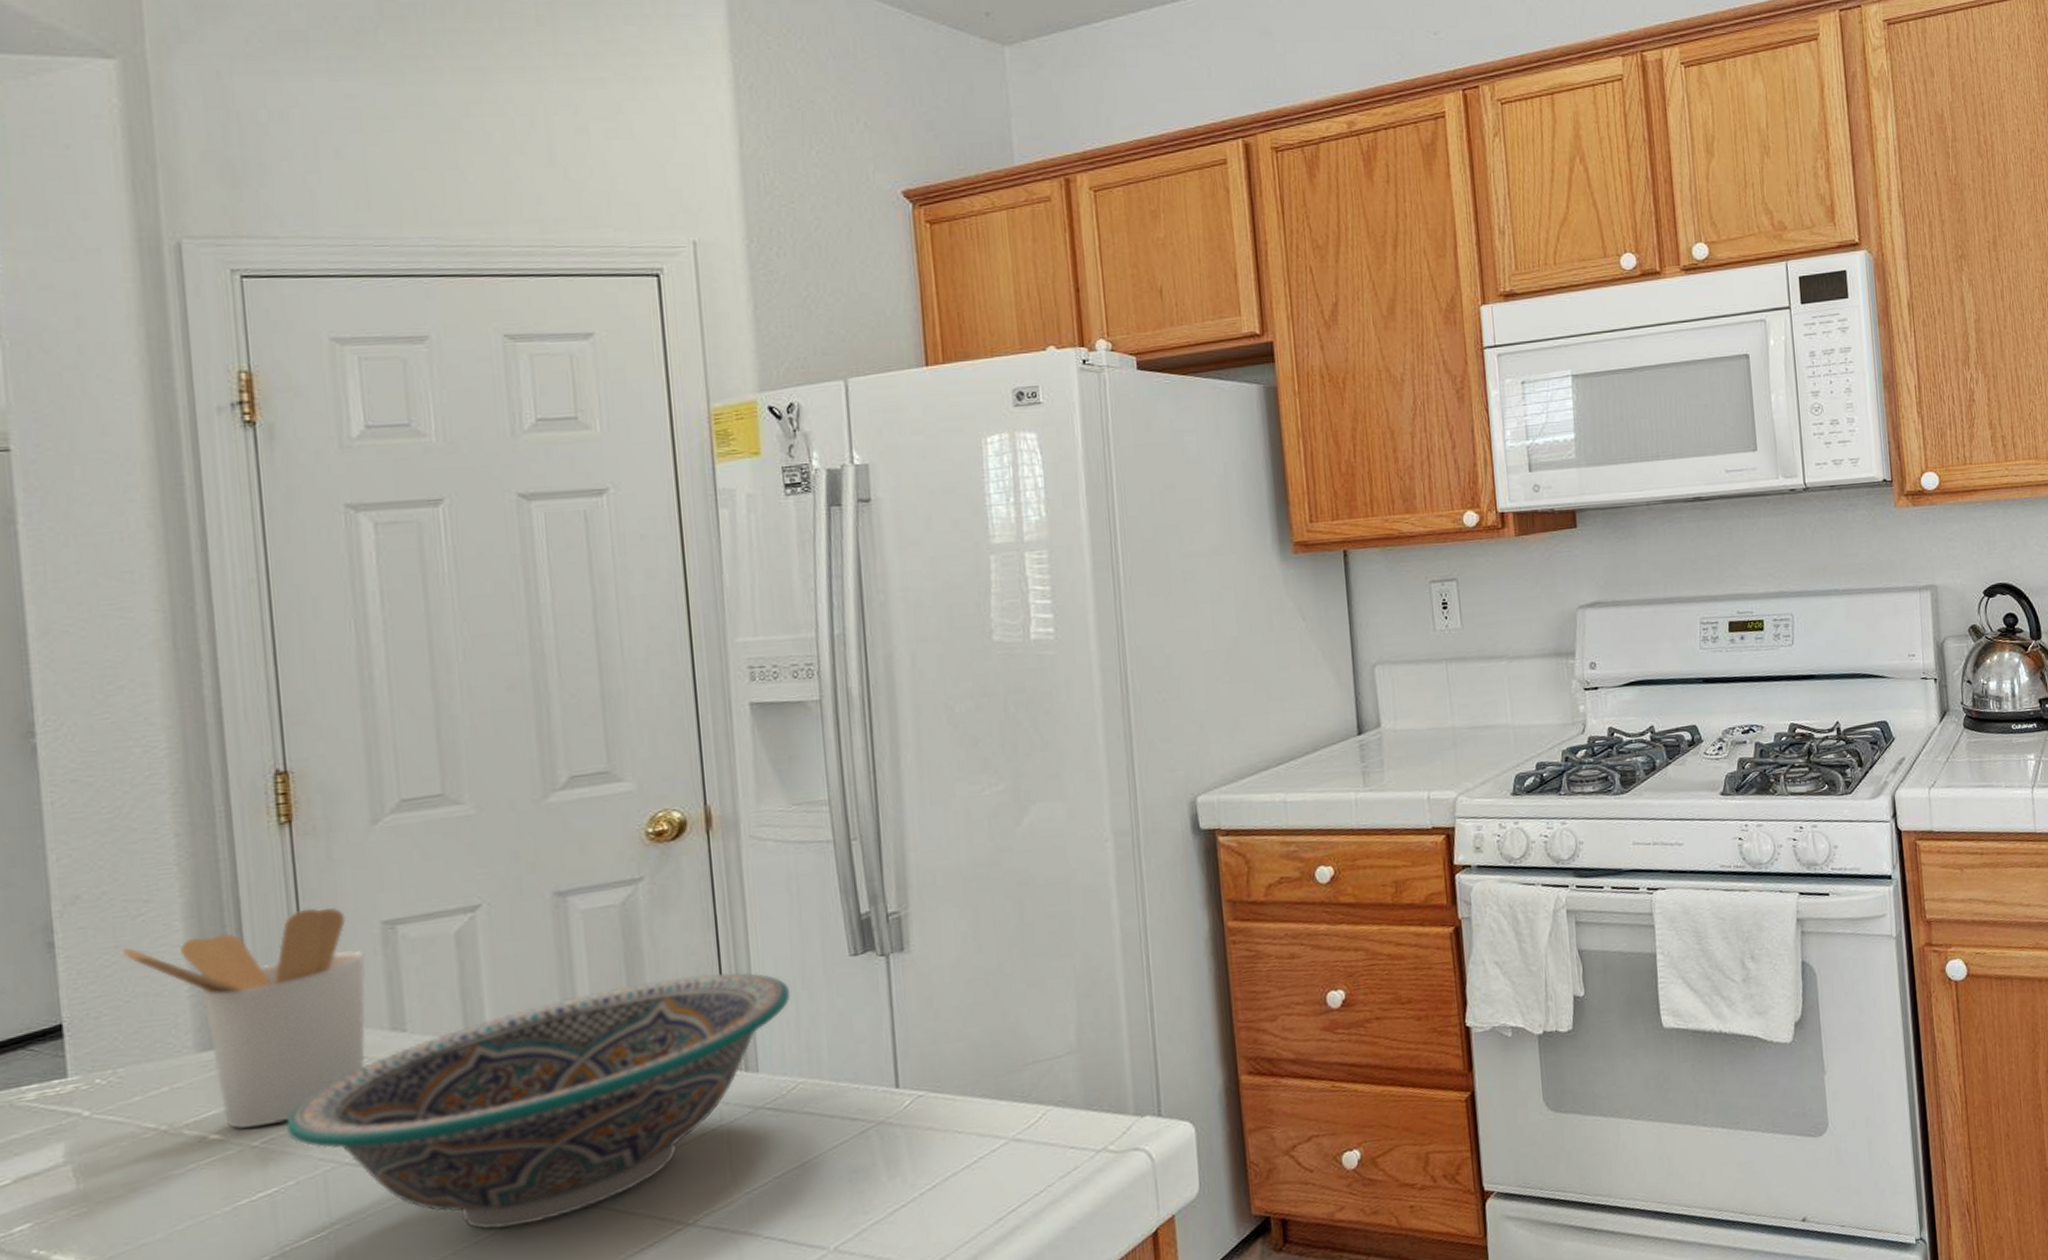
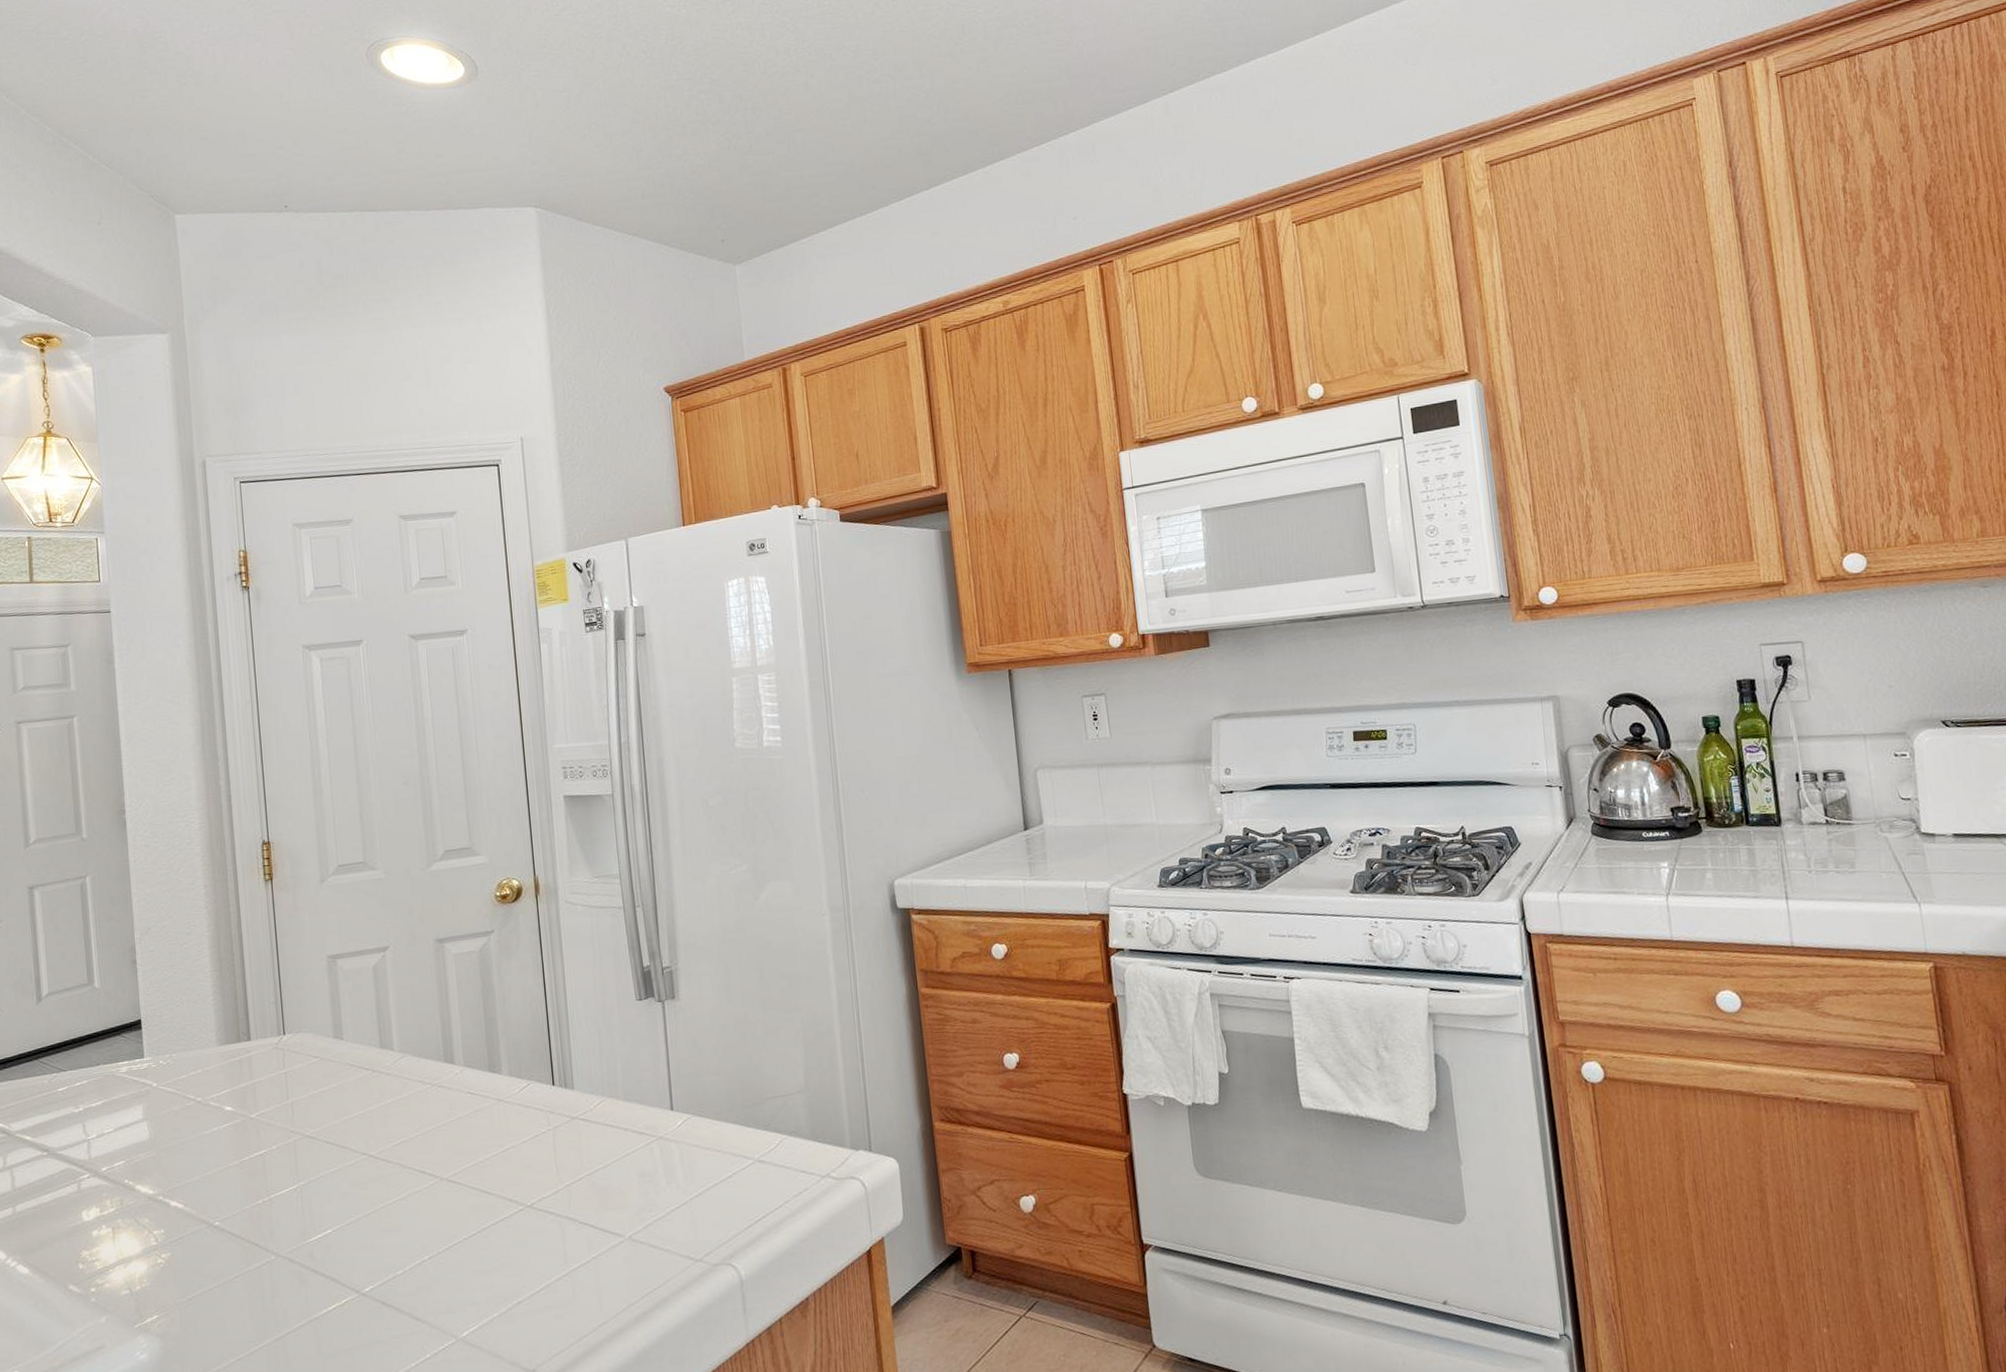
utensil holder: present [123,907,367,1129] -> none [175,943,319,1104]
bowl: present [284,972,791,1229] -> none [269,1009,595,1196]

